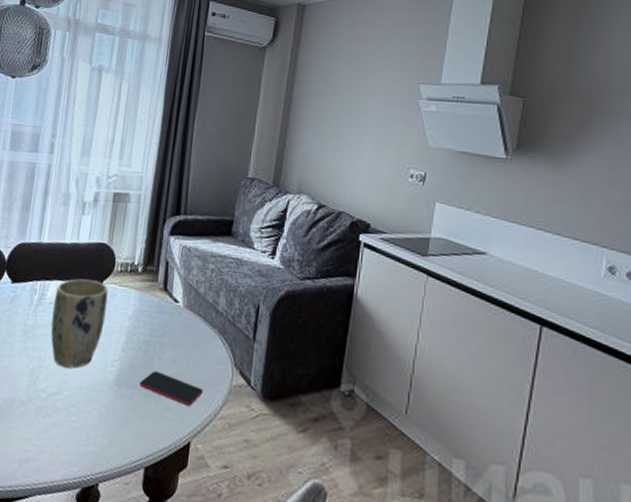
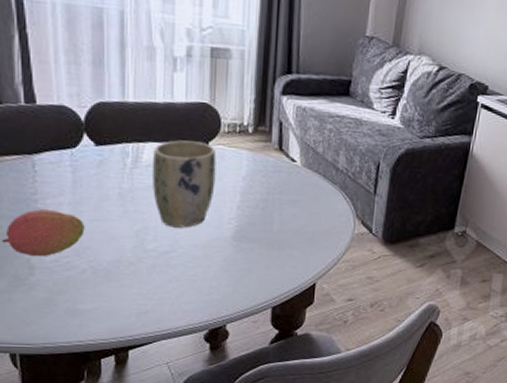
smartphone: present [140,371,203,407] -> none [260,225,326,254]

